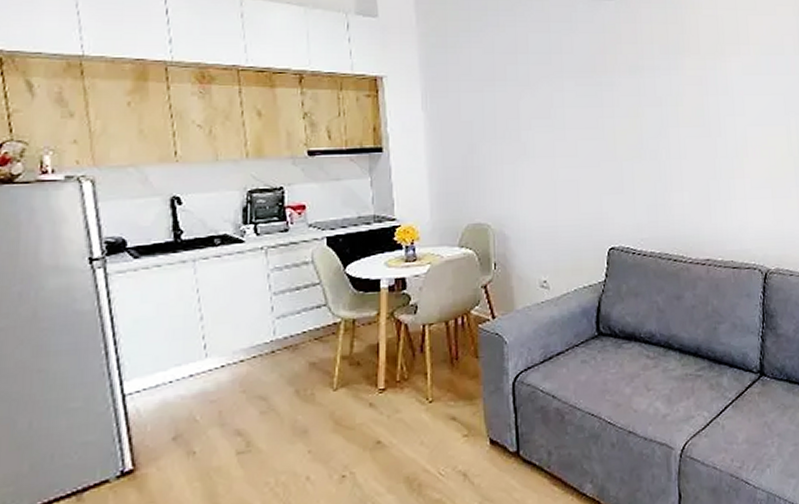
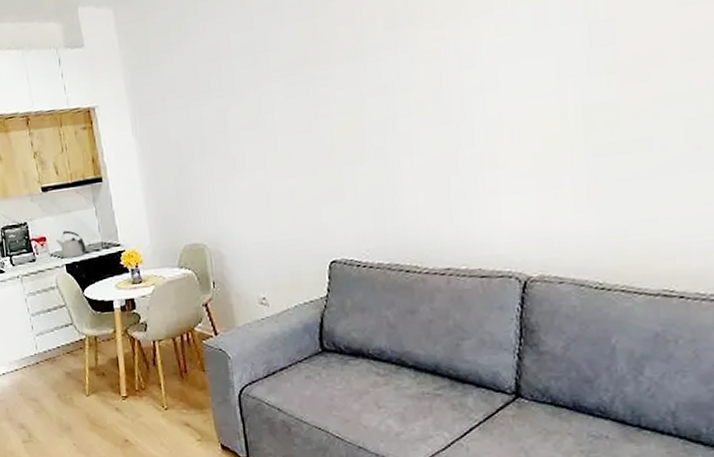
kettle: none [319,200,354,232] -> present [56,230,86,260]

